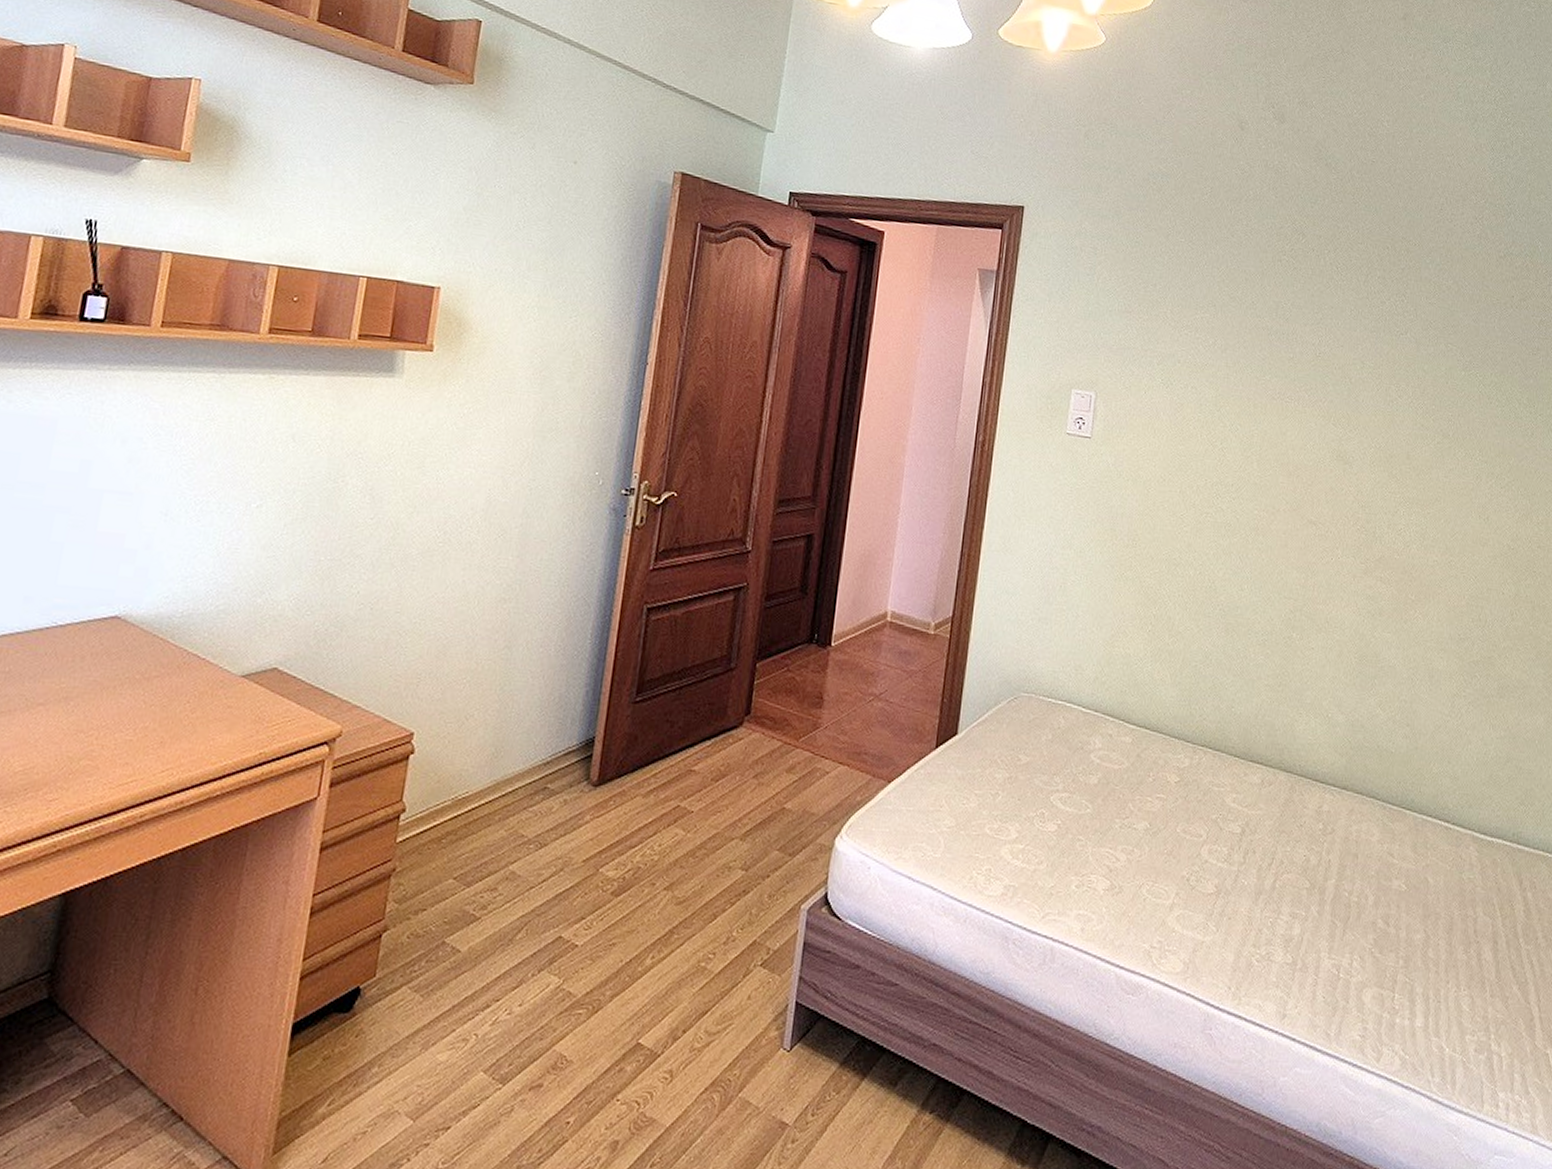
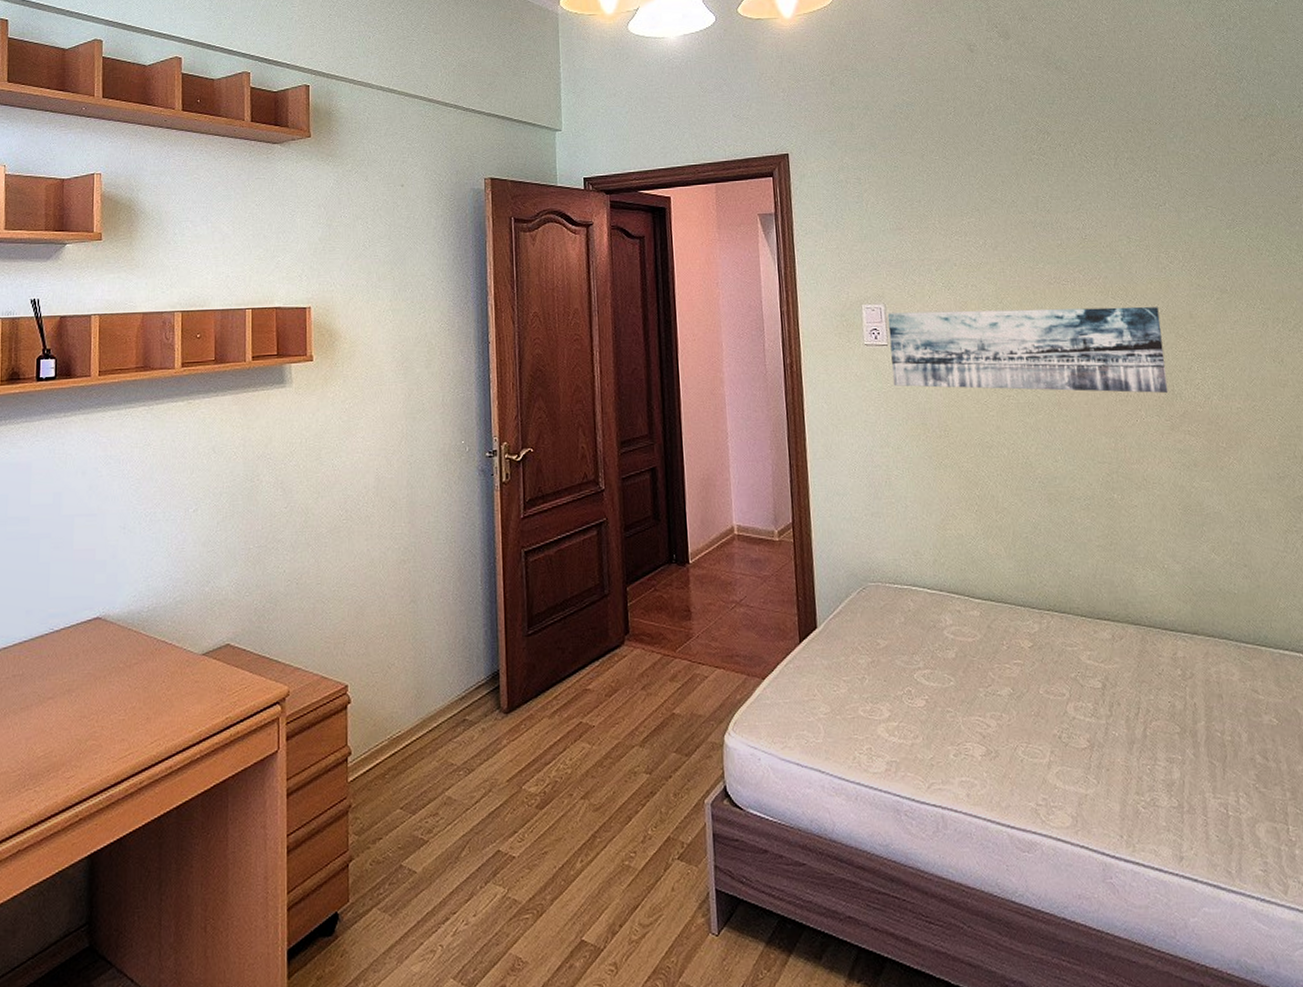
wall art: none [1088,403,1377,534] -> present [887,306,1169,393]

